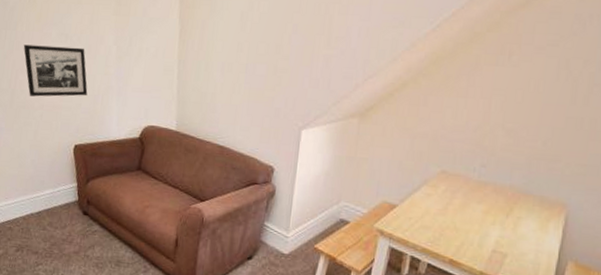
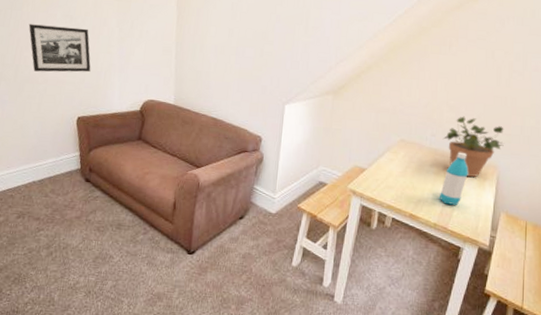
water bottle: none [488,186,528,251] -> present [440,152,468,205]
potted plant: none [497,142,578,217] -> present [444,116,504,177]

